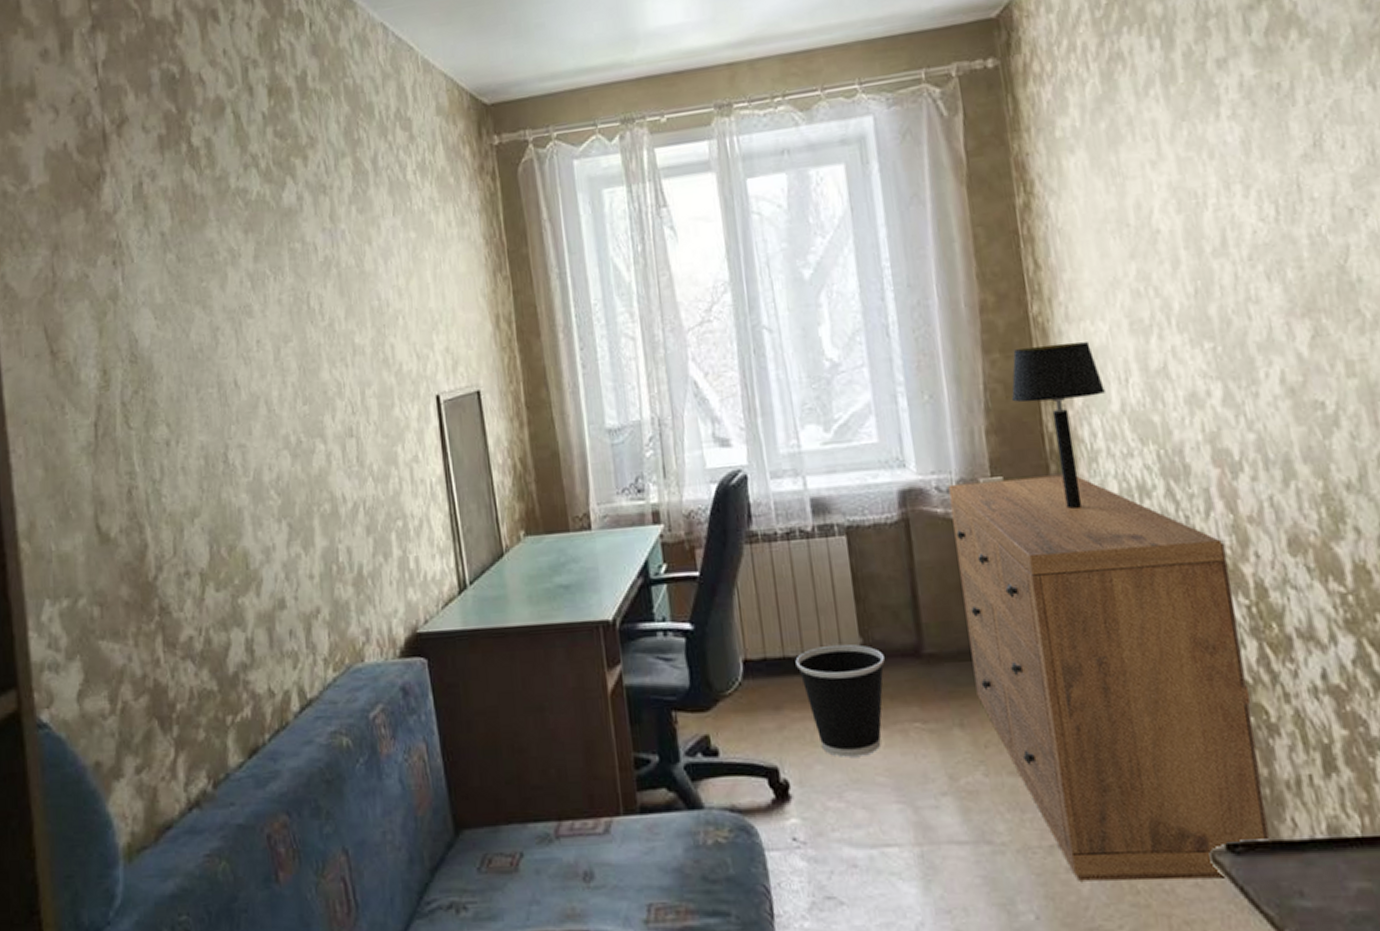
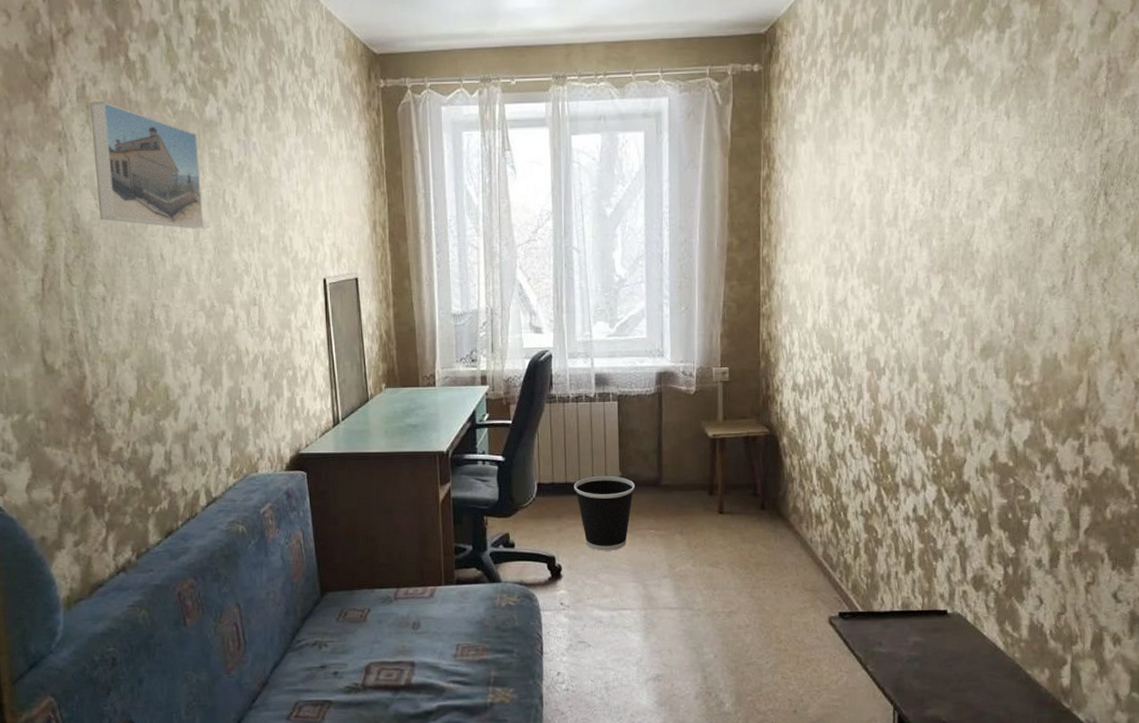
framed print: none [147,199,285,346] -> present [89,101,204,229]
dresser: present [948,474,1271,881] -> none [691,369,868,635]
table lamp: present [1011,341,1105,509] -> none [741,277,804,392]

